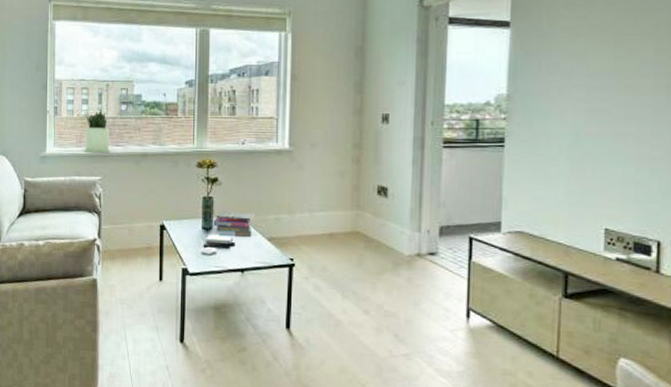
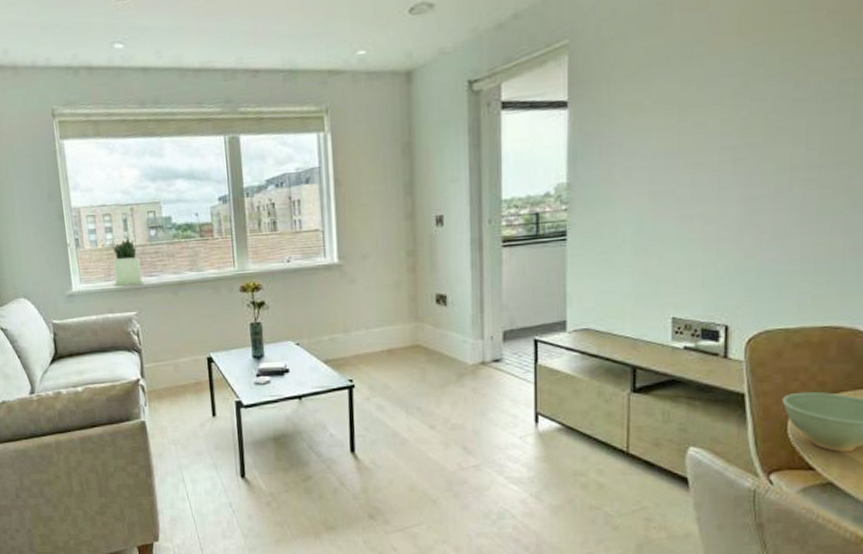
books: present [213,211,255,238] -> none [264,335,308,364]

